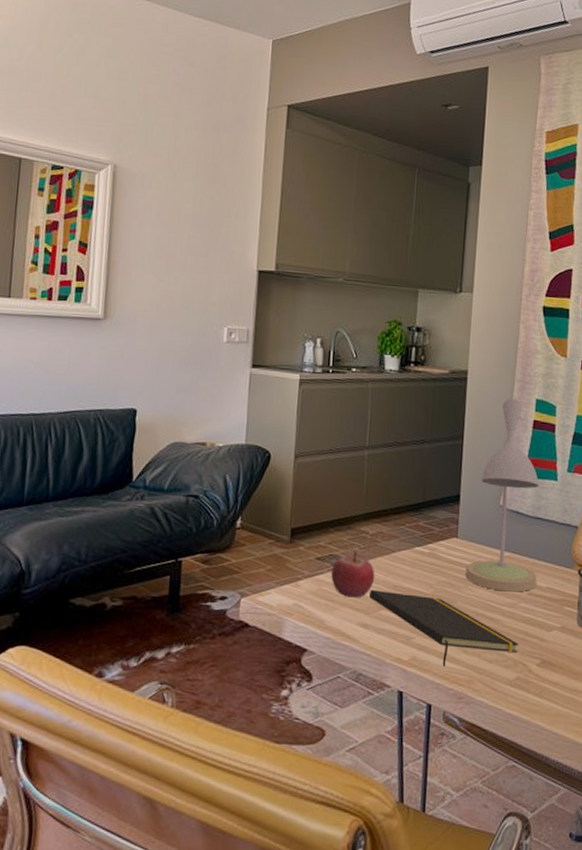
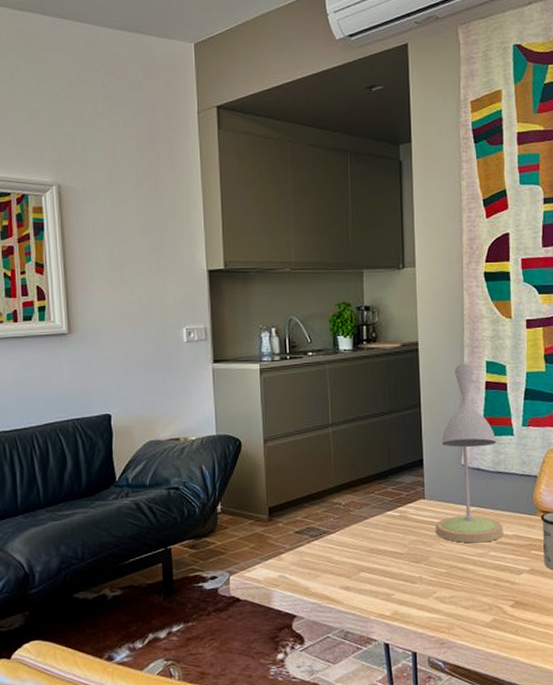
fruit: present [331,550,375,598] -> none [311,521,352,565]
notepad: present [368,589,519,666] -> none [347,554,492,617]

